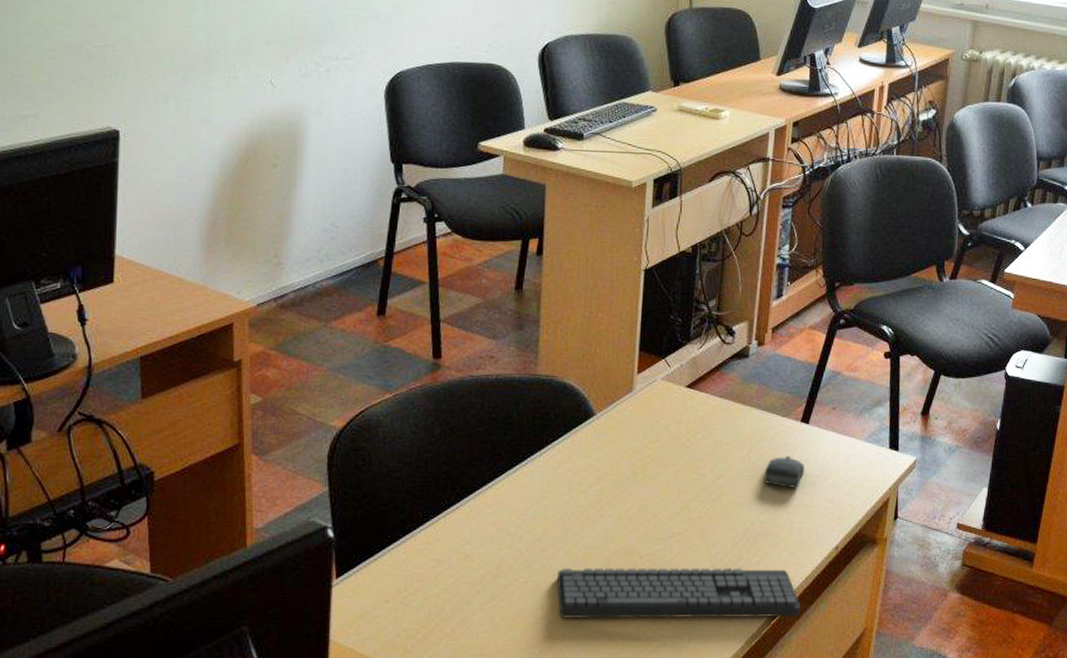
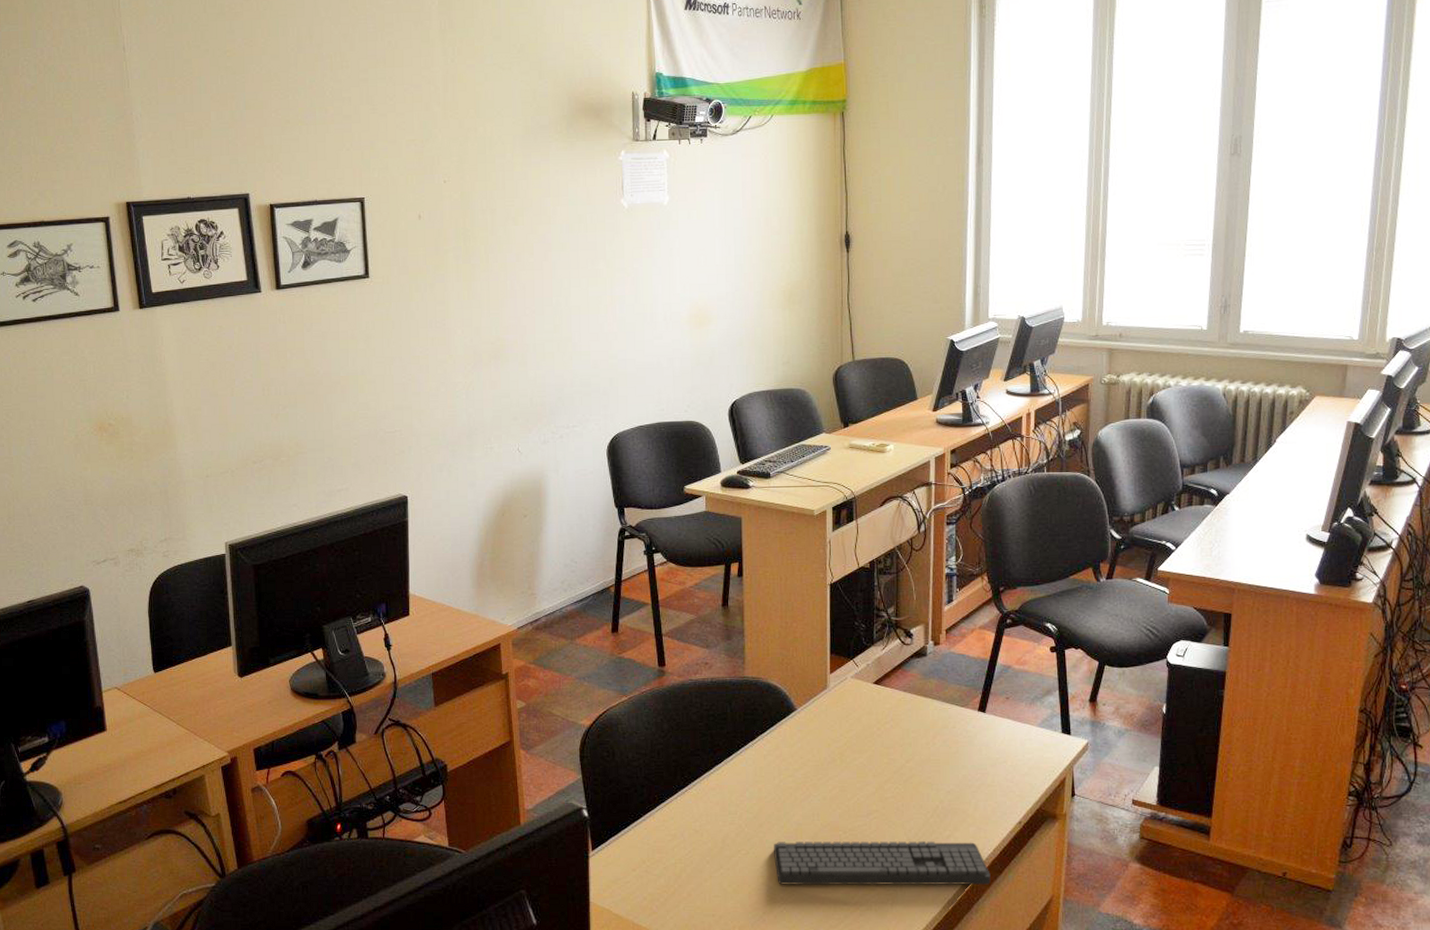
computer mouse: present [764,455,805,488] -> none [948,741,985,770]

